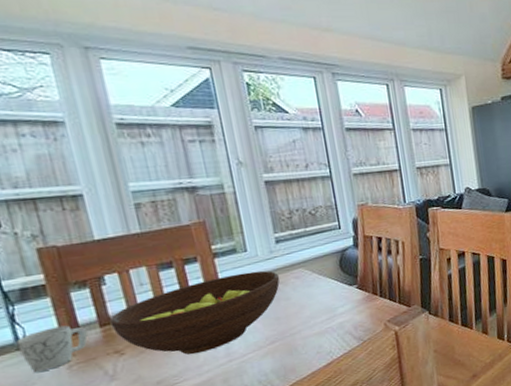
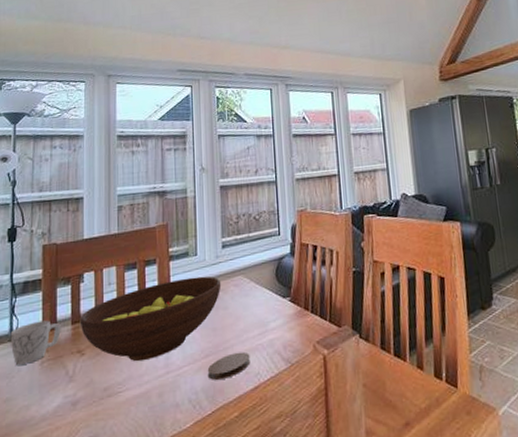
coaster: none [275,335,321,363] -> present [207,351,251,380]

